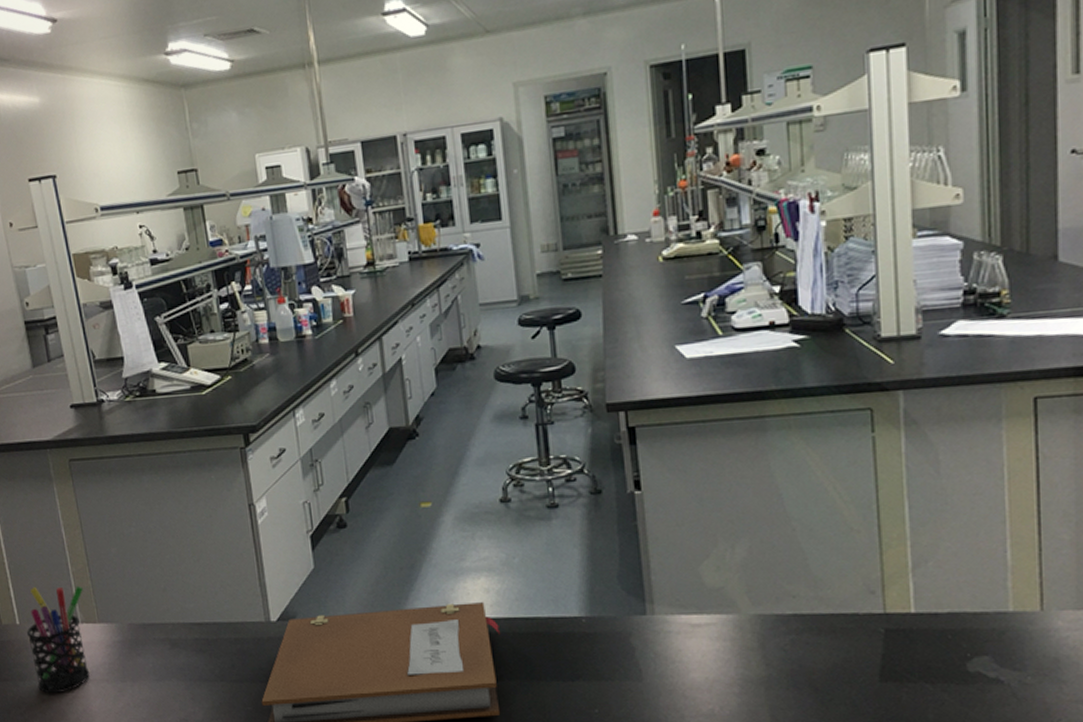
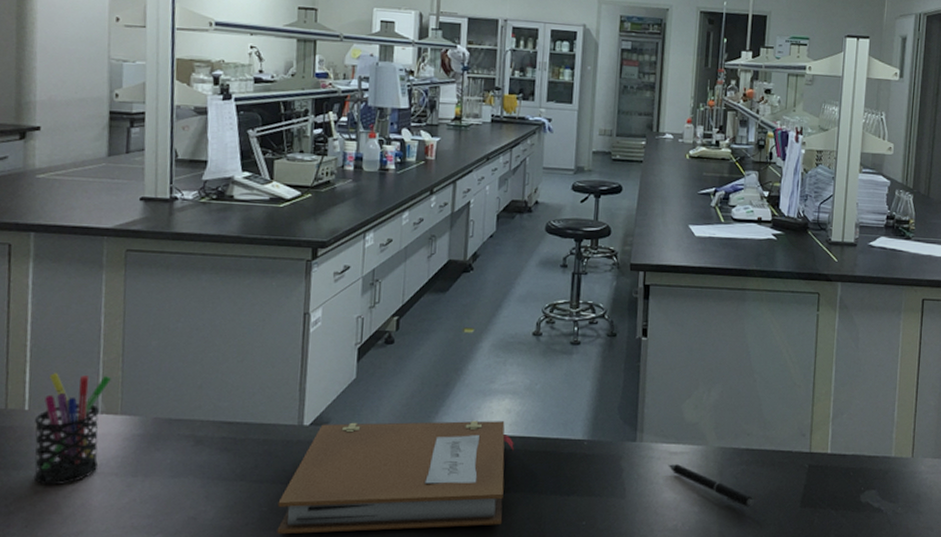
pen: none [691,638,813,687] -> present [668,464,754,509]

